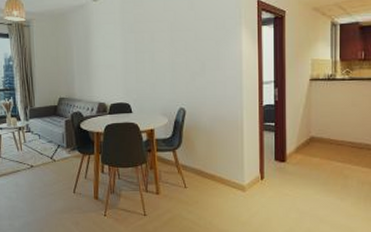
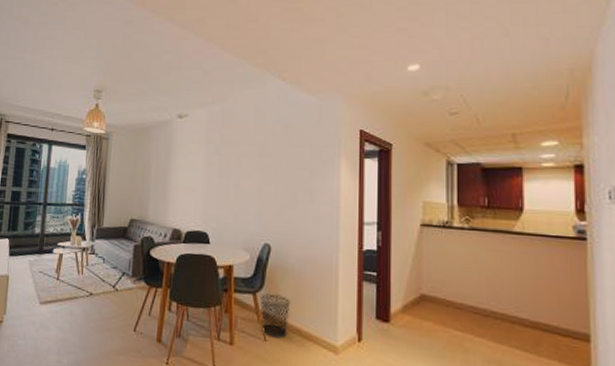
waste bin: none [179,149,205,185] -> present [260,293,291,338]

